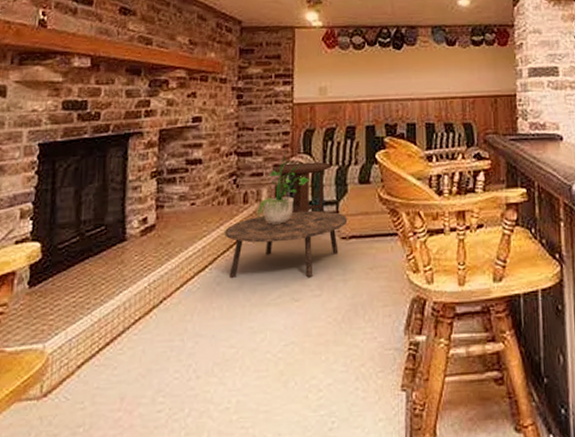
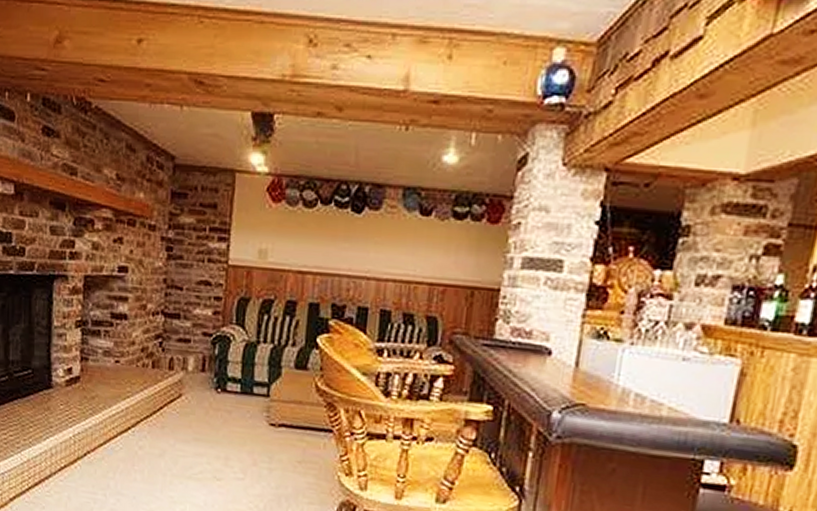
coffee table: present [225,210,348,279] -> none [148,385,279,460]
potted plant: present [257,150,311,225] -> none [182,318,242,398]
side table: present [272,162,331,213] -> none [200,333,266,393]

